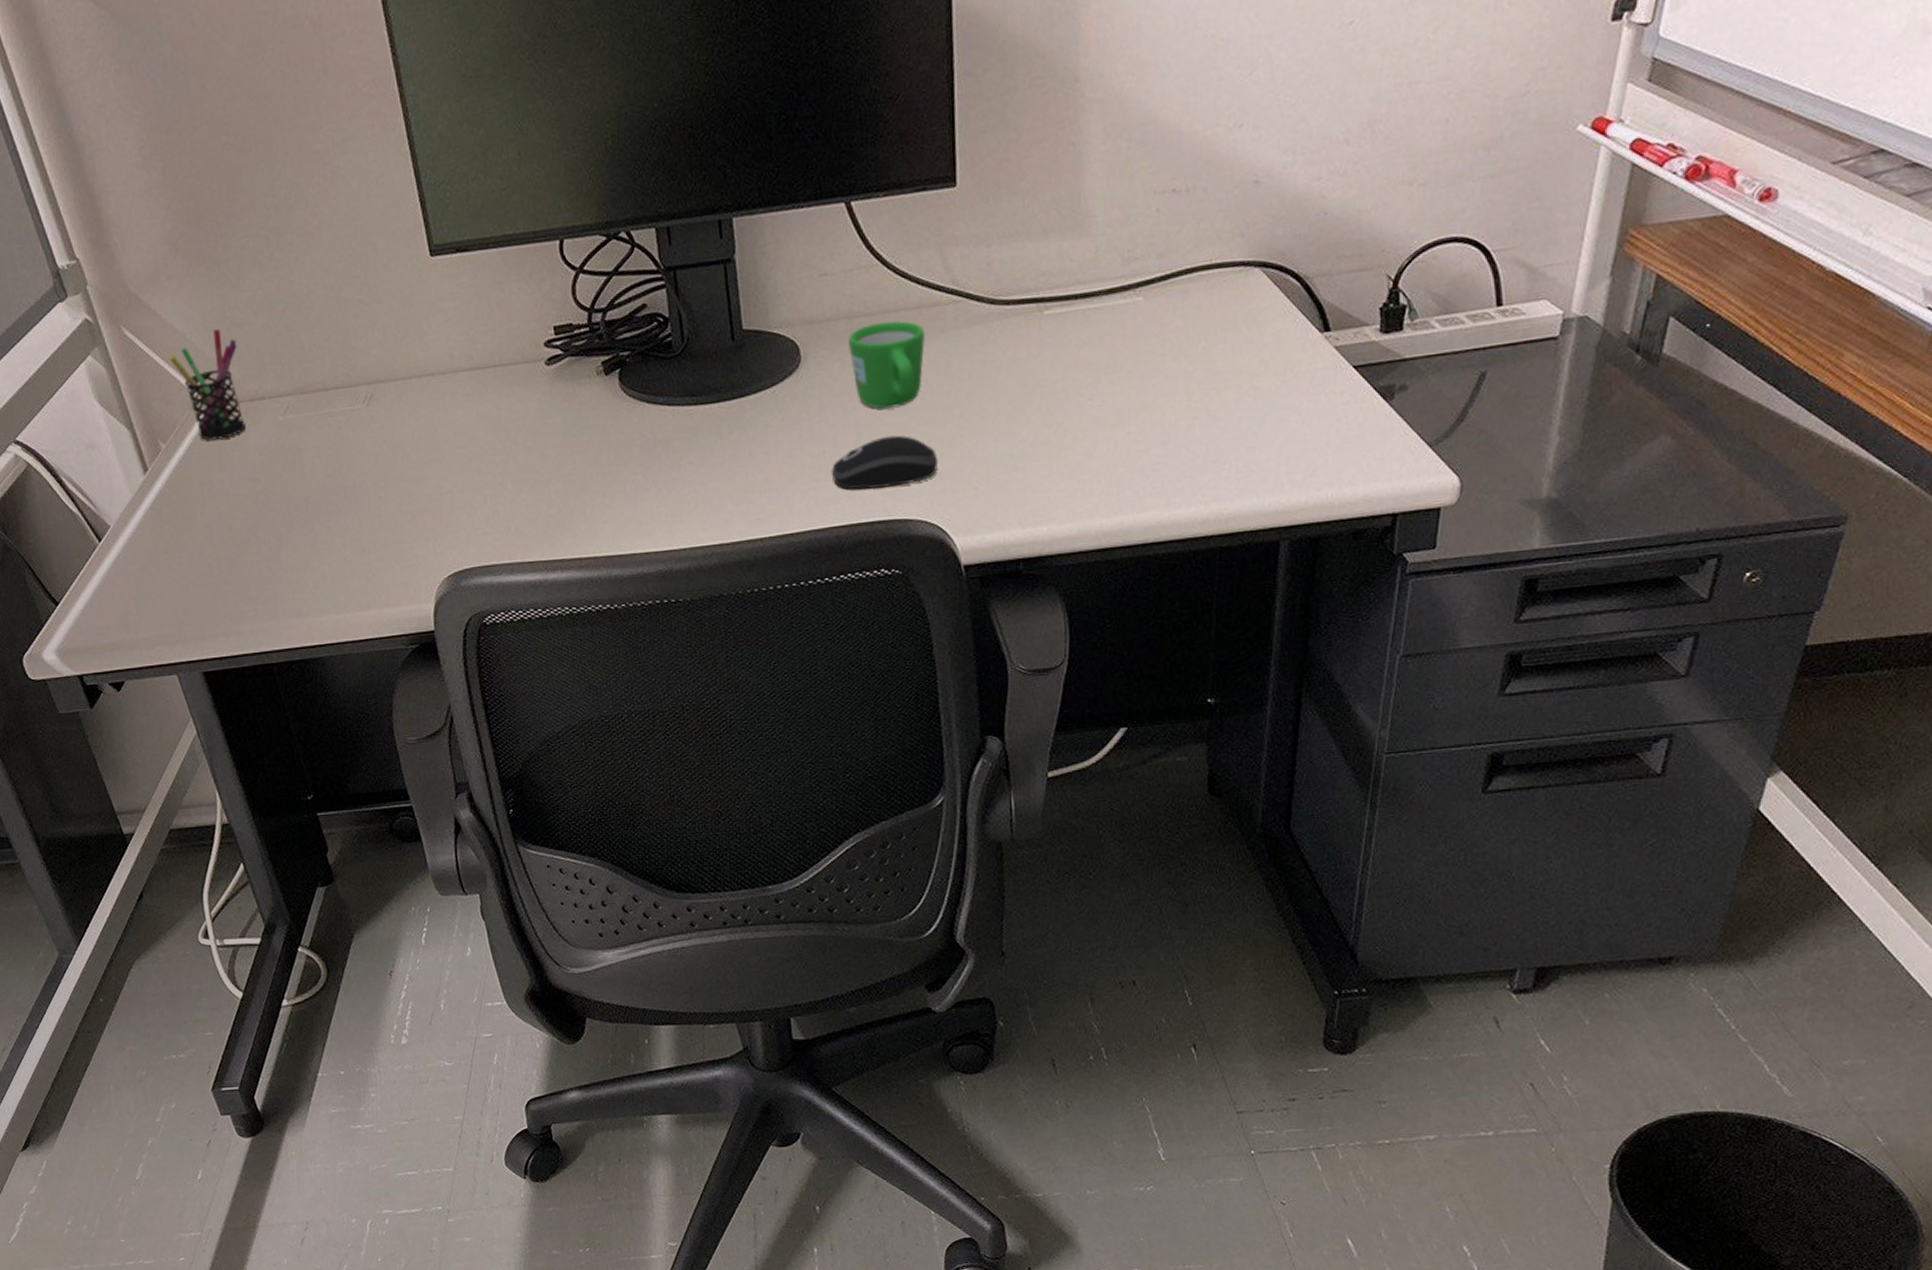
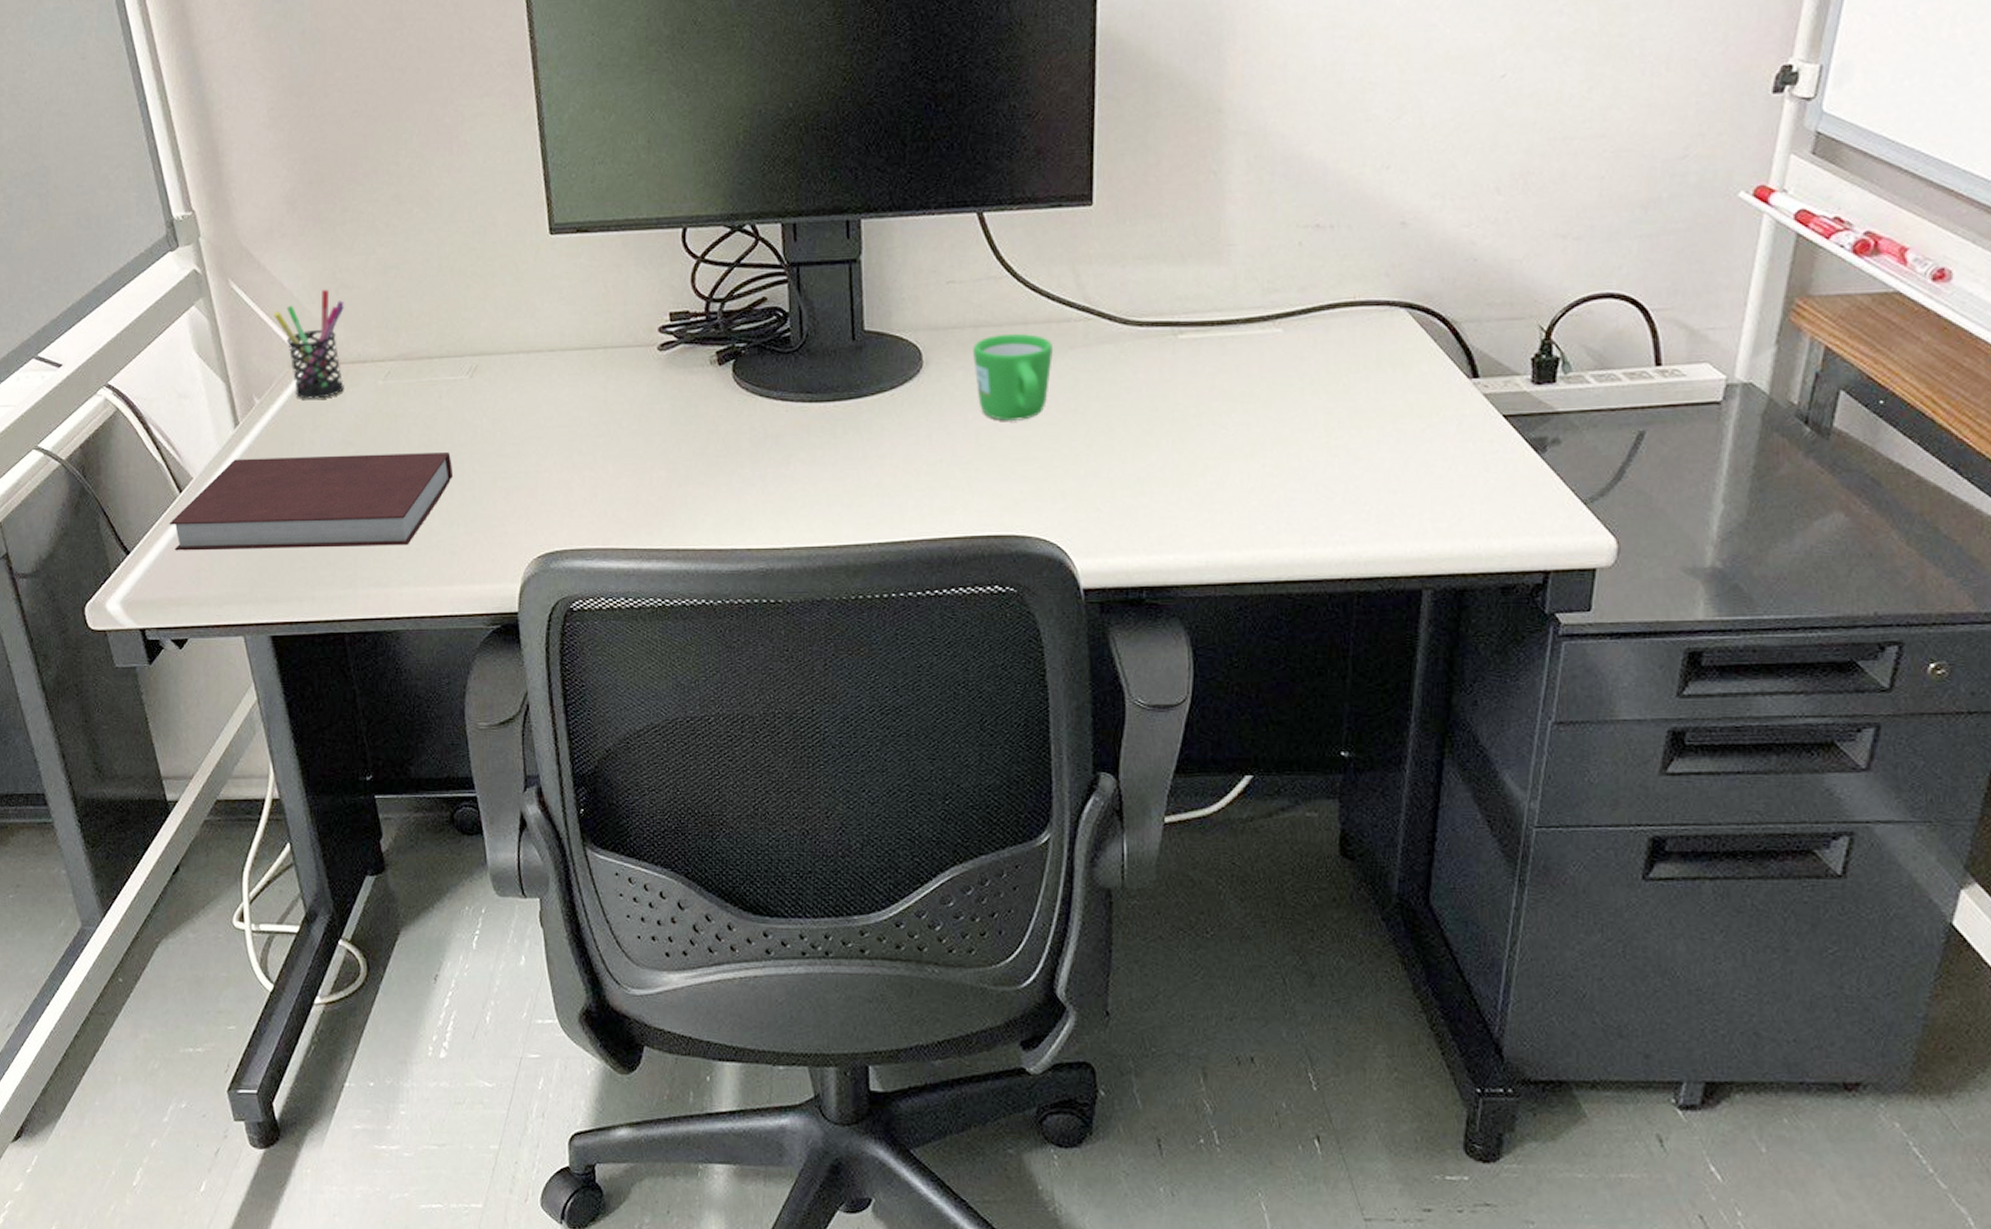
notebook: none [92,481,360,599] -> present [169,451,454,551]
computer mouse: present [831,435,939,490] -> none [947,449,1061,503]

